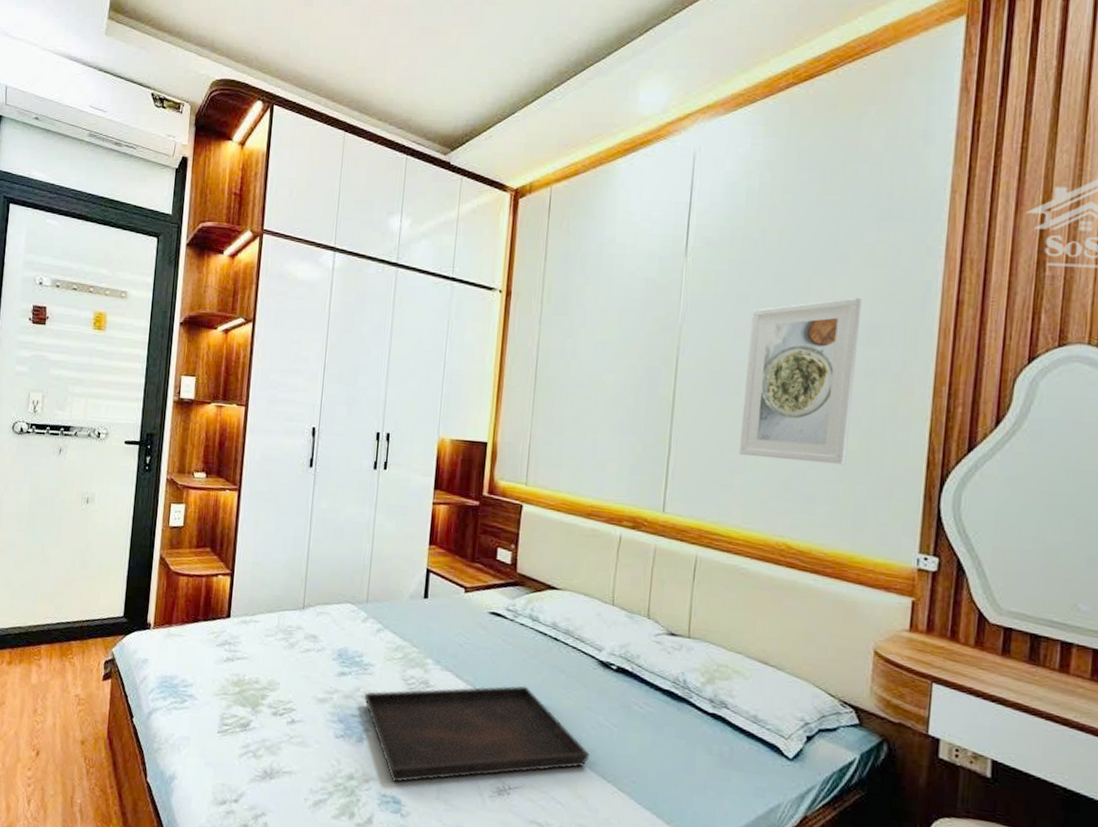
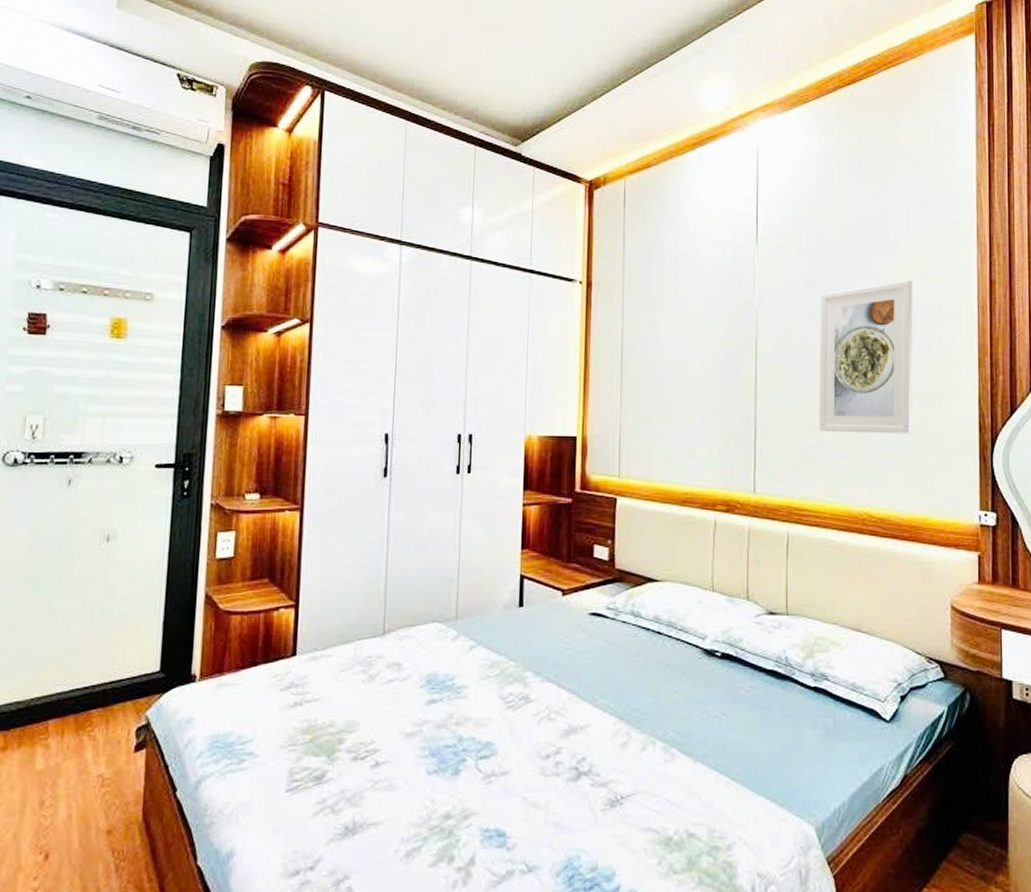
serving tray: present [364,686,591,782] -> none [459,686,702,813]

